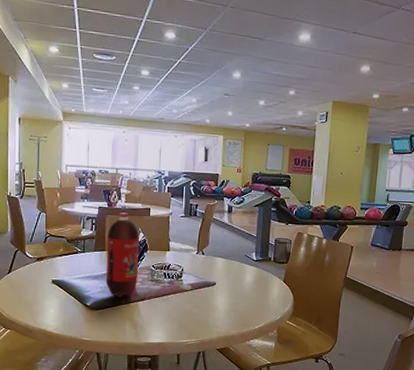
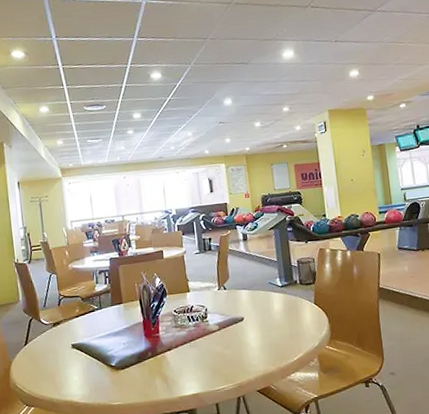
cola bottle: present [105,213,139,298] -> none [122,259,161,352]

